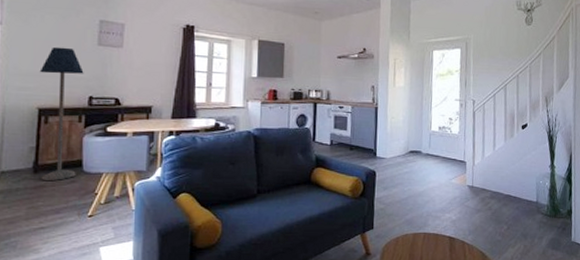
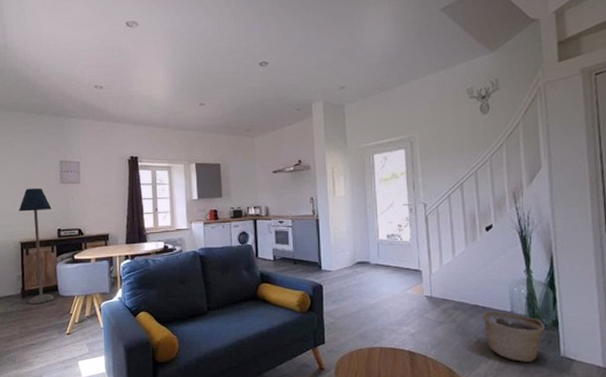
basket: none [513,200,562,246] -> present [482,311,546,362]

